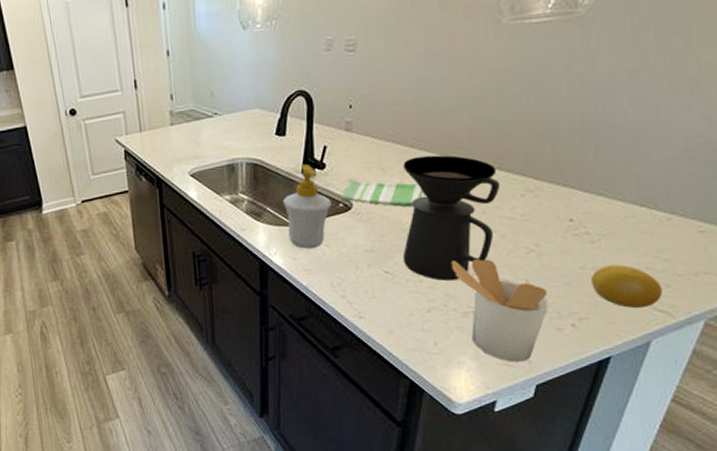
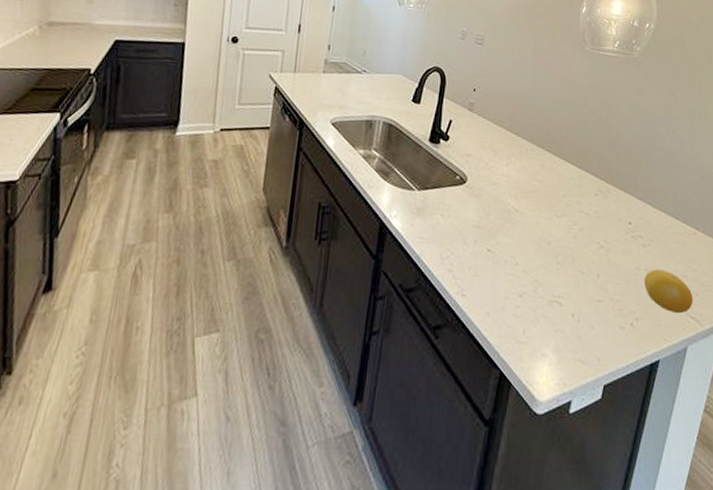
soap bottle: present [283,163,332,249] -> none [409,132,450,216]
dish towel: present [341,179,425,208] -> none [458,154,525,190]
coffee maker: present [403,154,501,281] -> none [504,144,581,267]
utensil holder: present [451,259,550,362] -> none [541,247,615,359]

